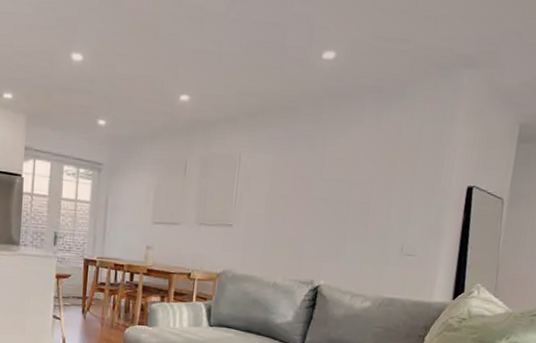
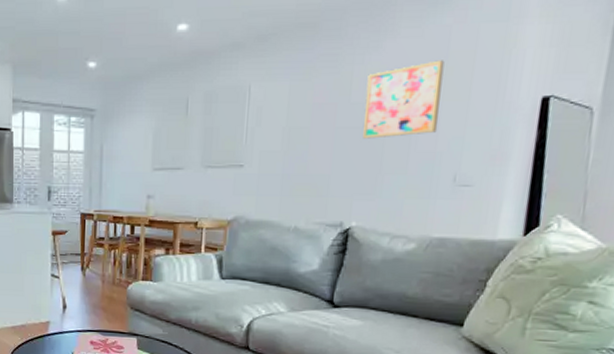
wall art: none [331,149,396,210] -> present [363,60,445,139]

